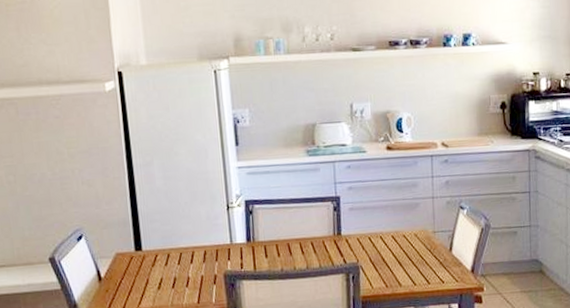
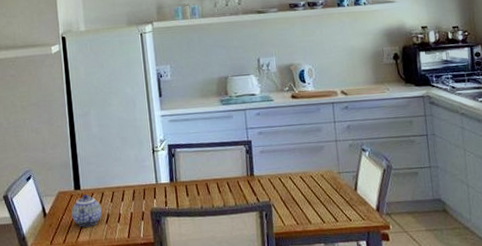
teapot: none [131,256,167,292] -> present [71,194,102,227]

